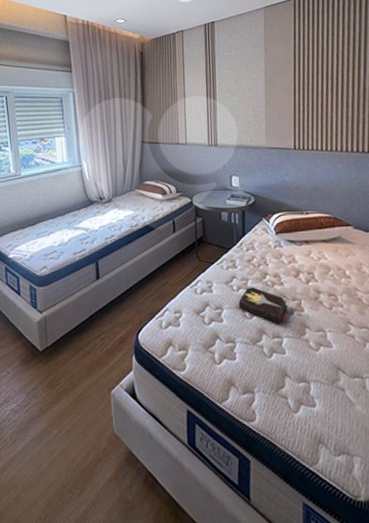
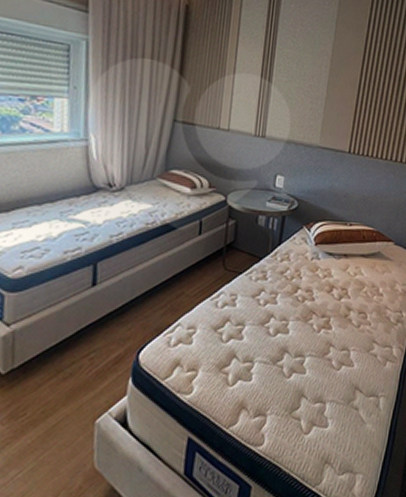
hardback book: present [238,285,288,325] -> none [262,300,317,343]

